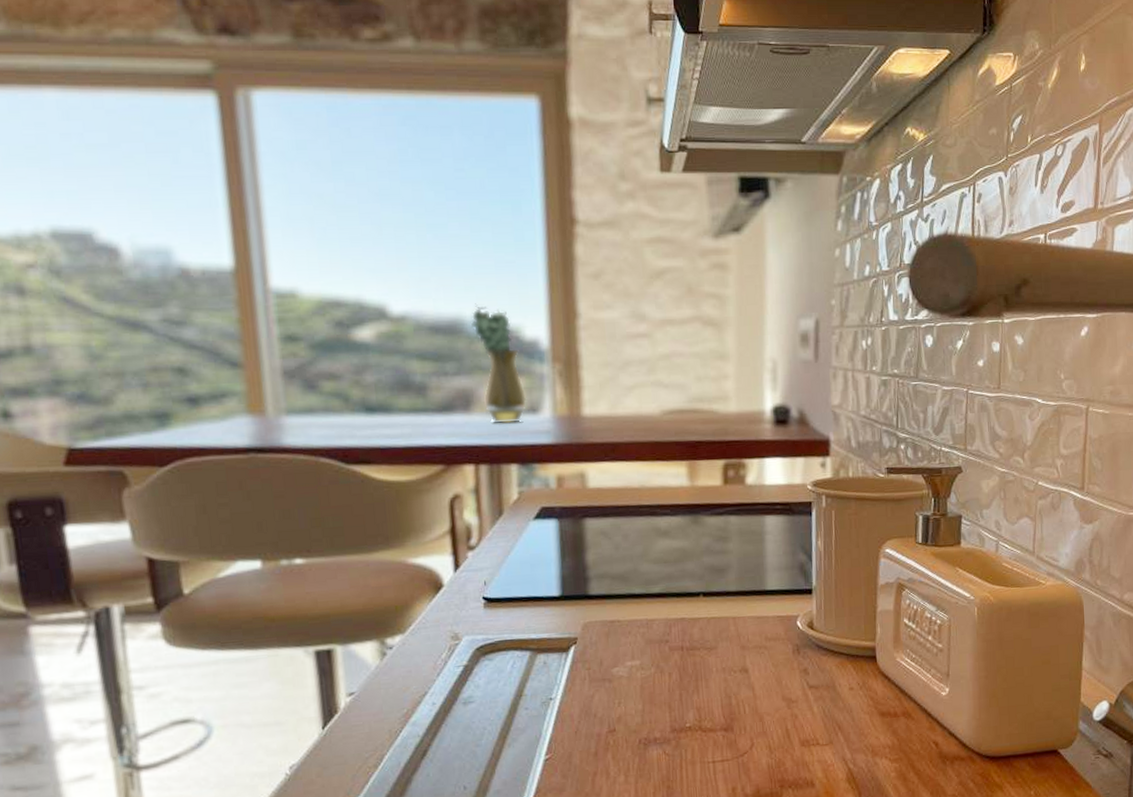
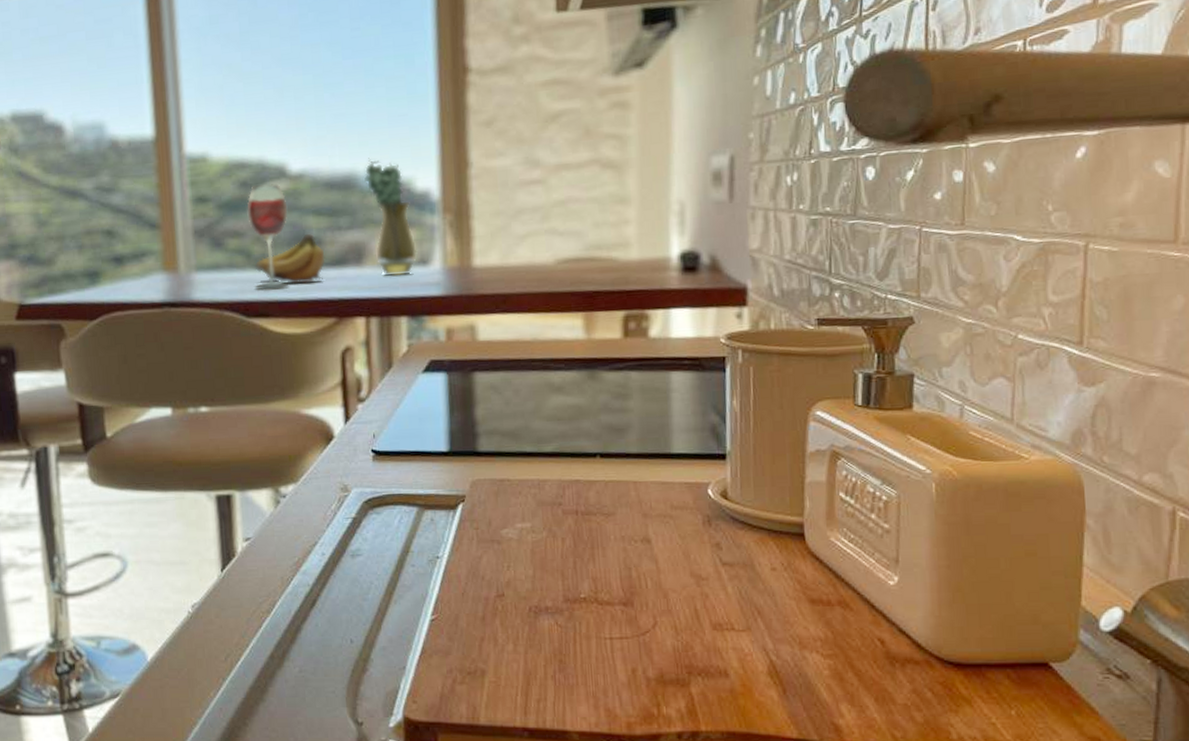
wineglass: none [343,324,391,436] -> present [247,183,288,291]
fruit: none [353,378,431,430] -> present [254,233,326,284]

